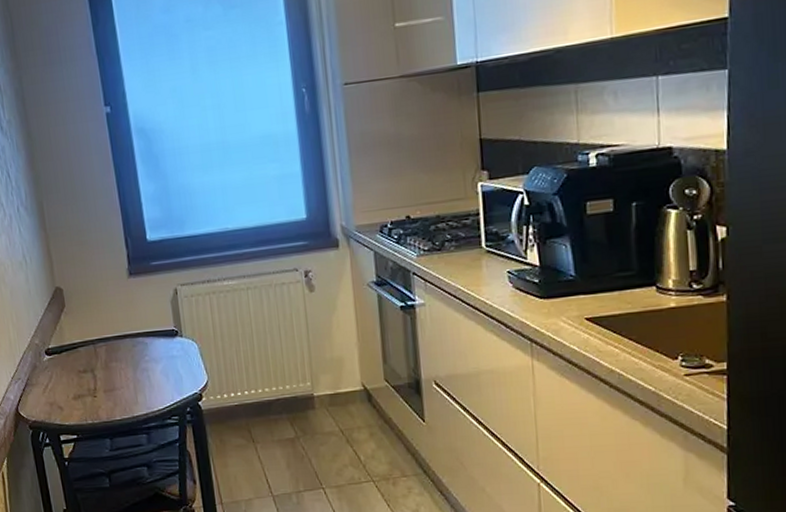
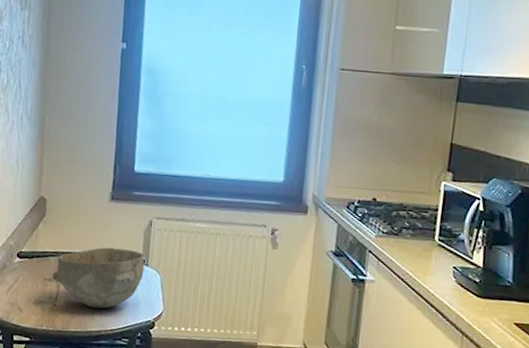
bowl: none [86,323,180,392] -> present [52,247,145,309]

